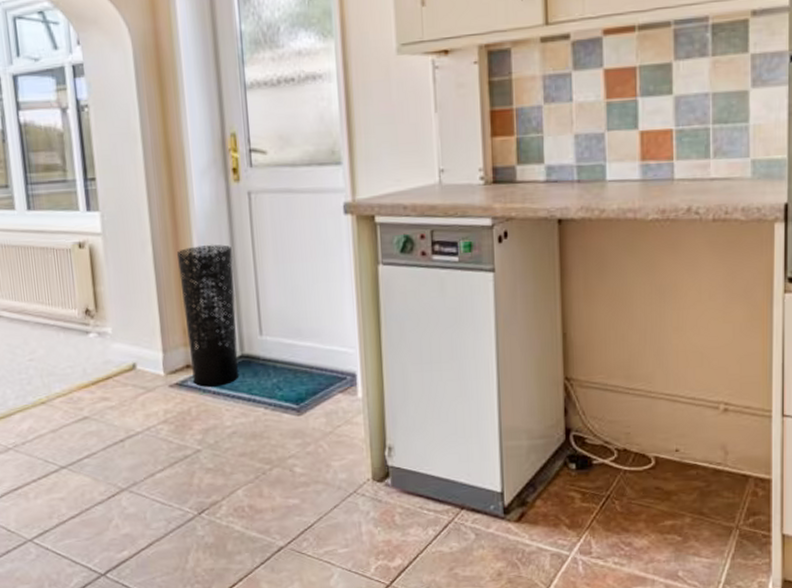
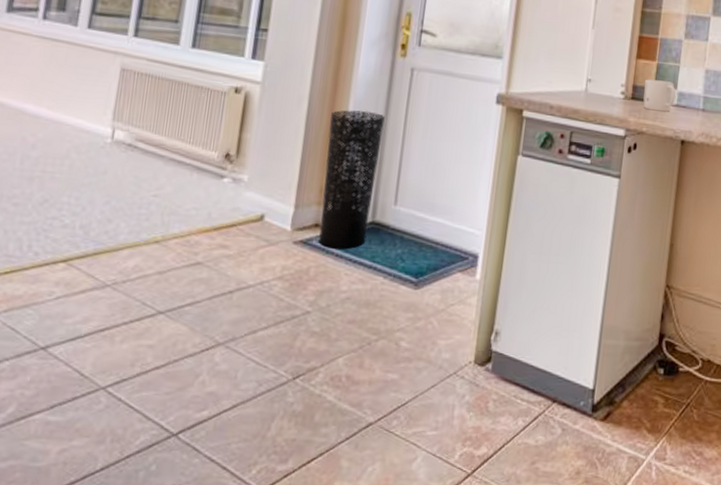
mug: none [505,156,545,192] -> present [643,79,677,112]

